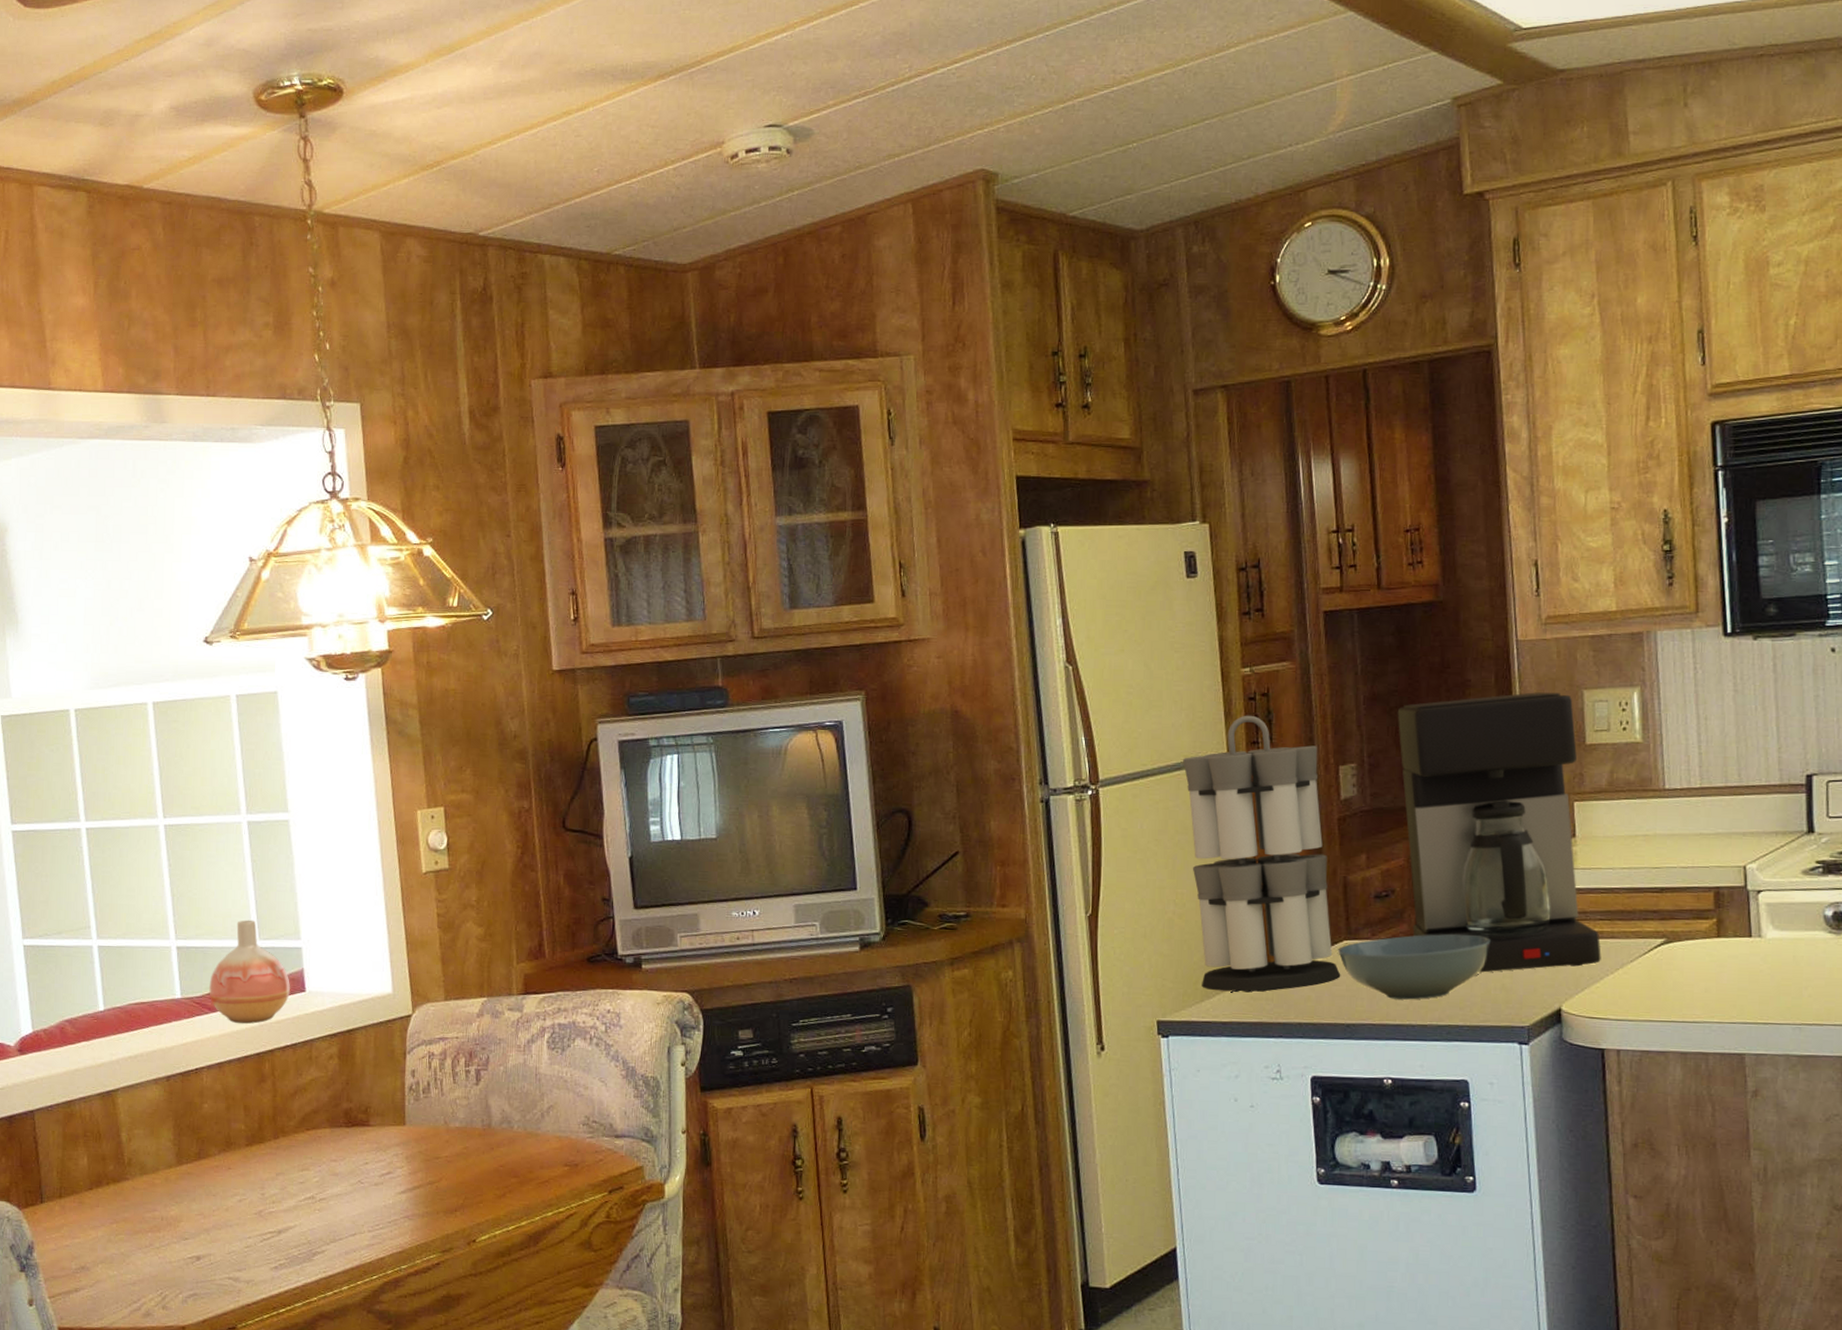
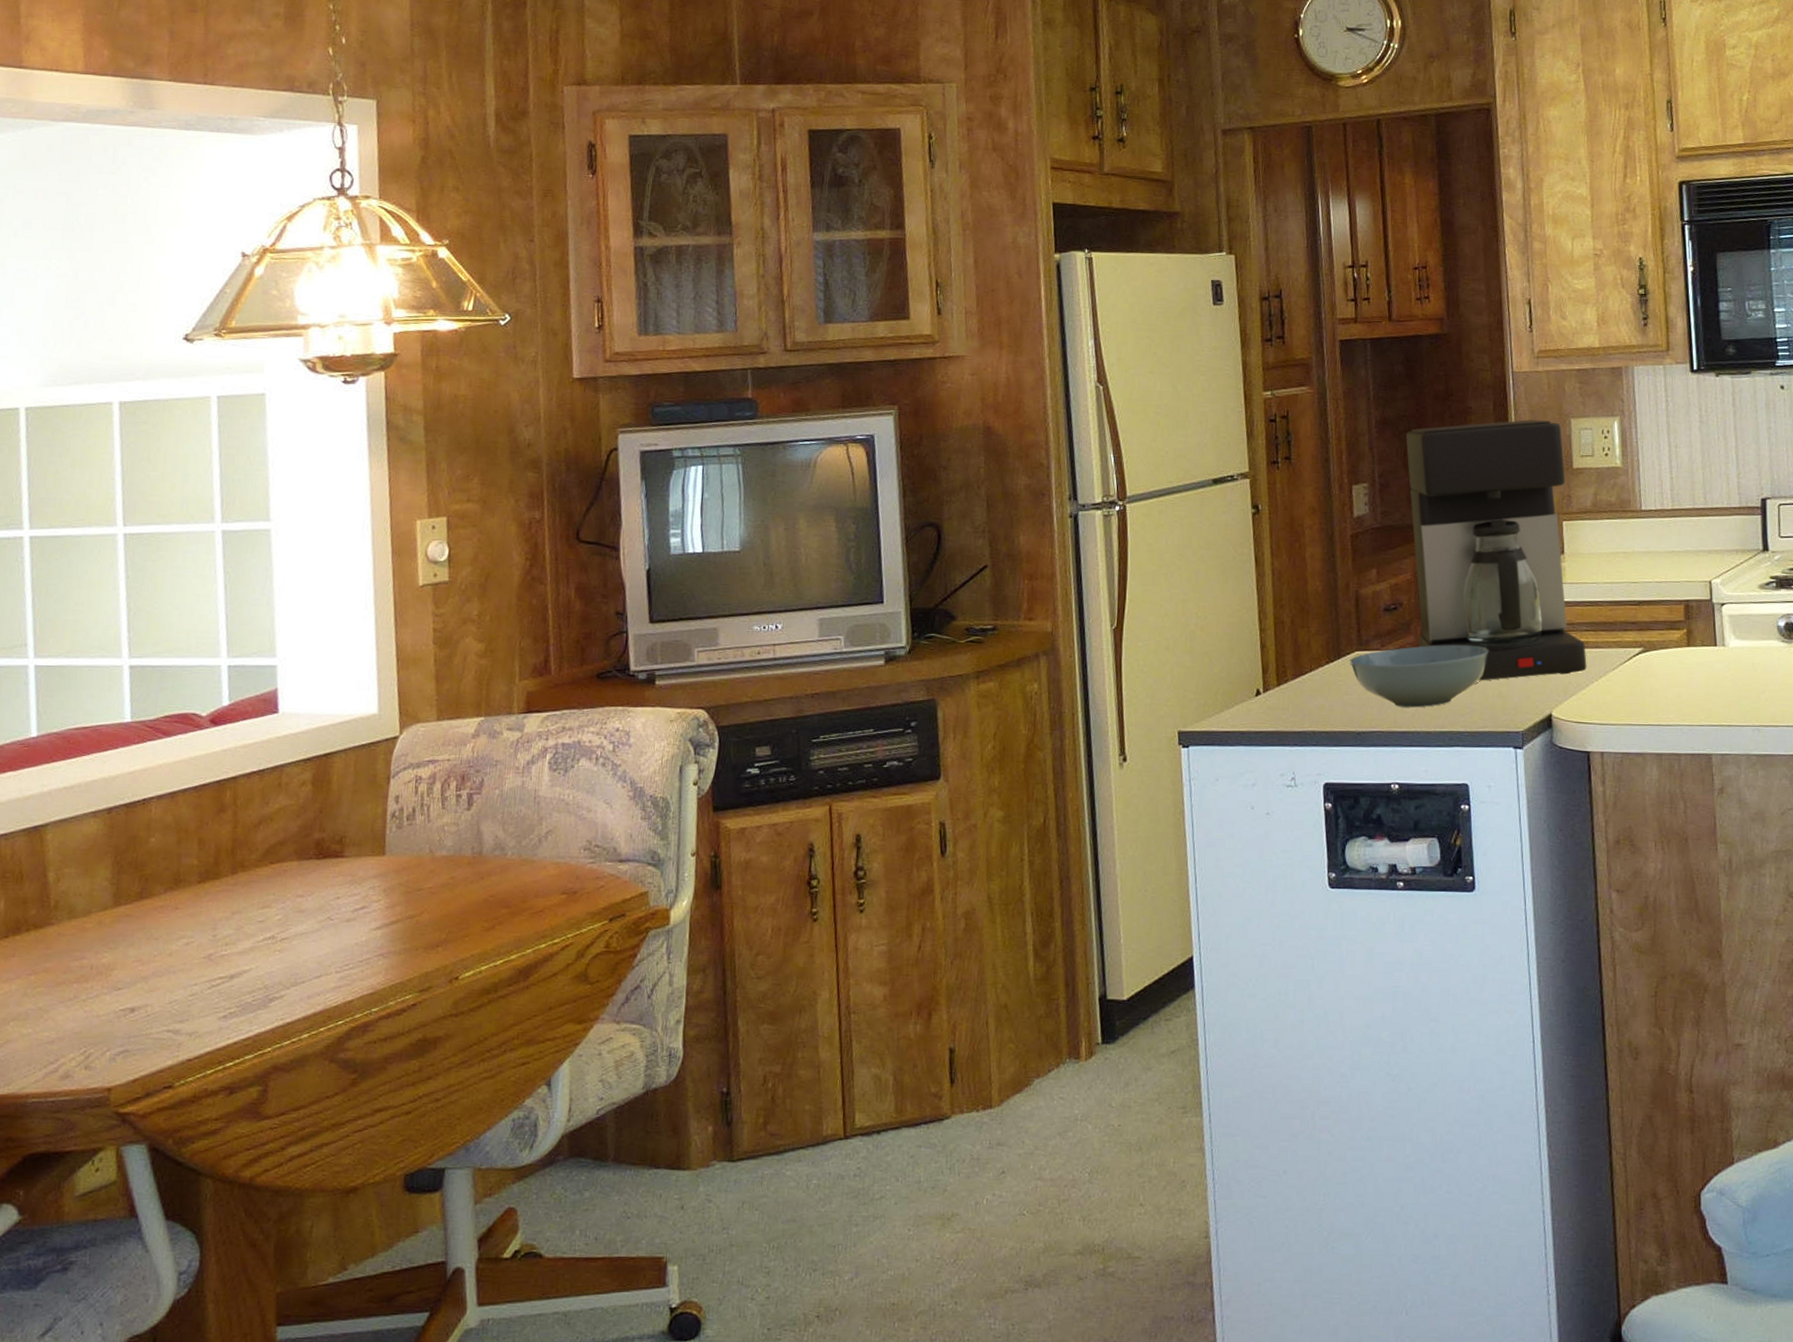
vase: present [209,920,290,1025] -> none [164,636,261,750]
spice rack: present [1183,715,1341,992] -> none [1207,436,1353,702]

